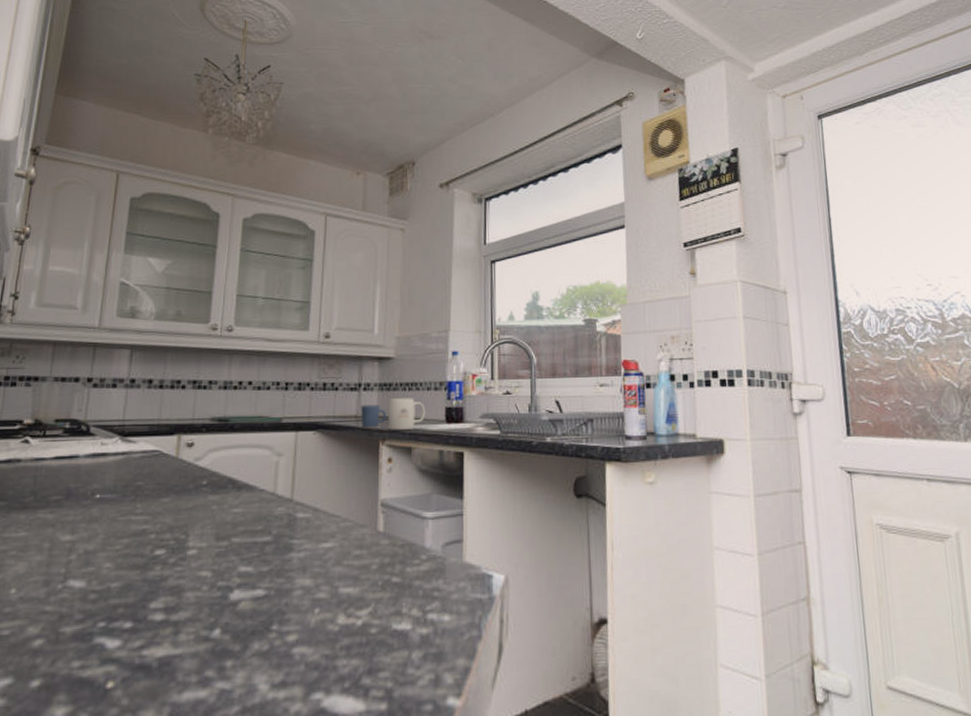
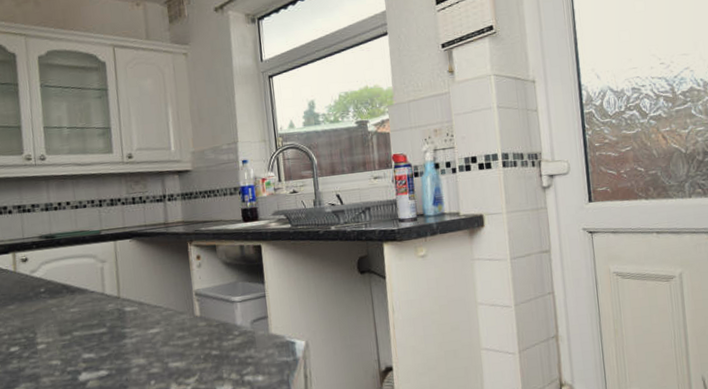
mug: present [361,404,387,430] -> none [168,211,192,234]
mug: present [387,398,426,430] -> none [191,203,225,233]

